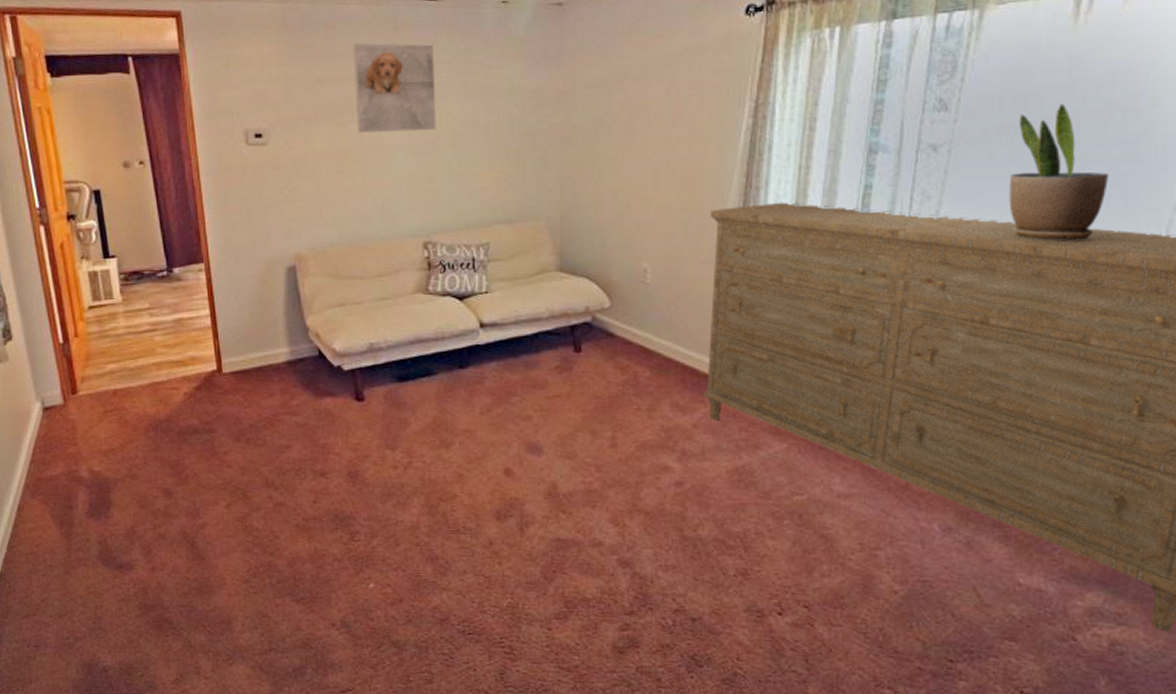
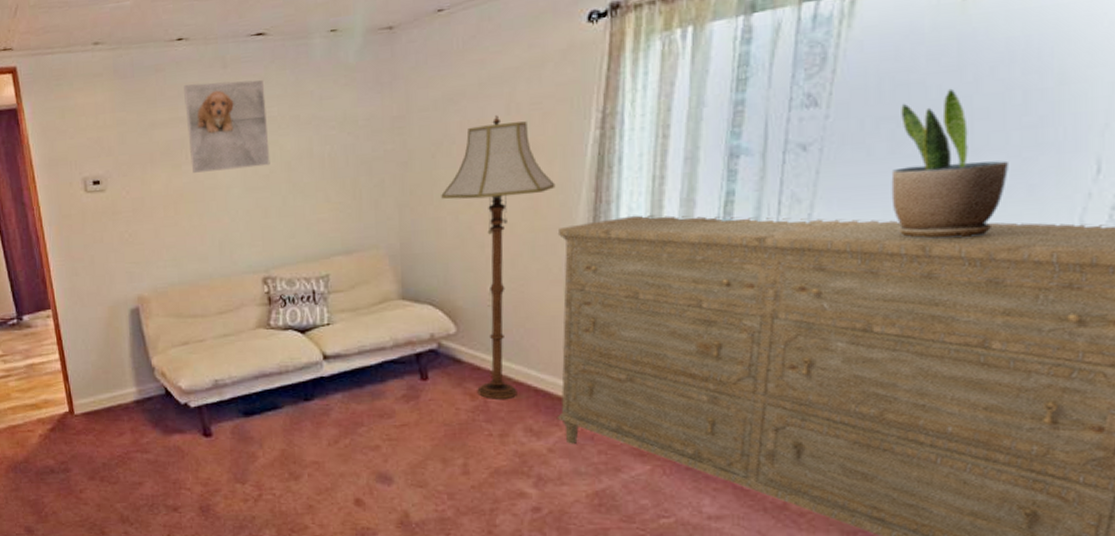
floor lamp: none [602,97,710,374] -> present [441,115,556,399]

